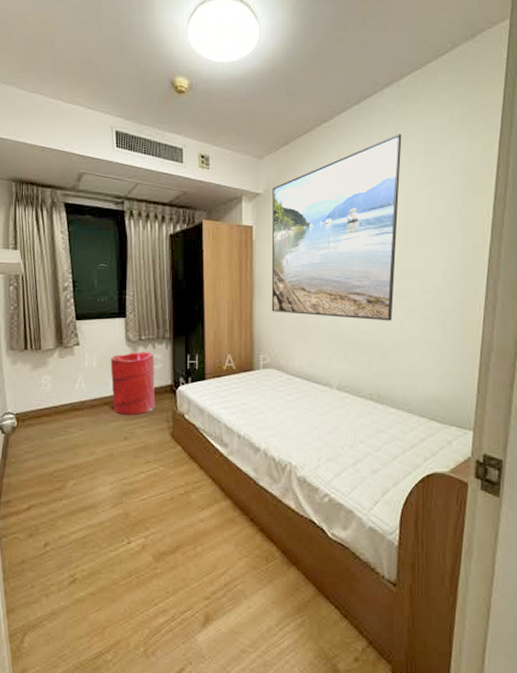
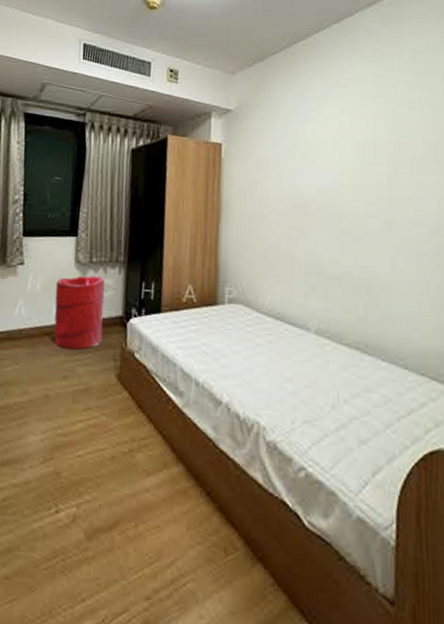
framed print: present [271,134,402,321] -> none [240,53,387,256]

